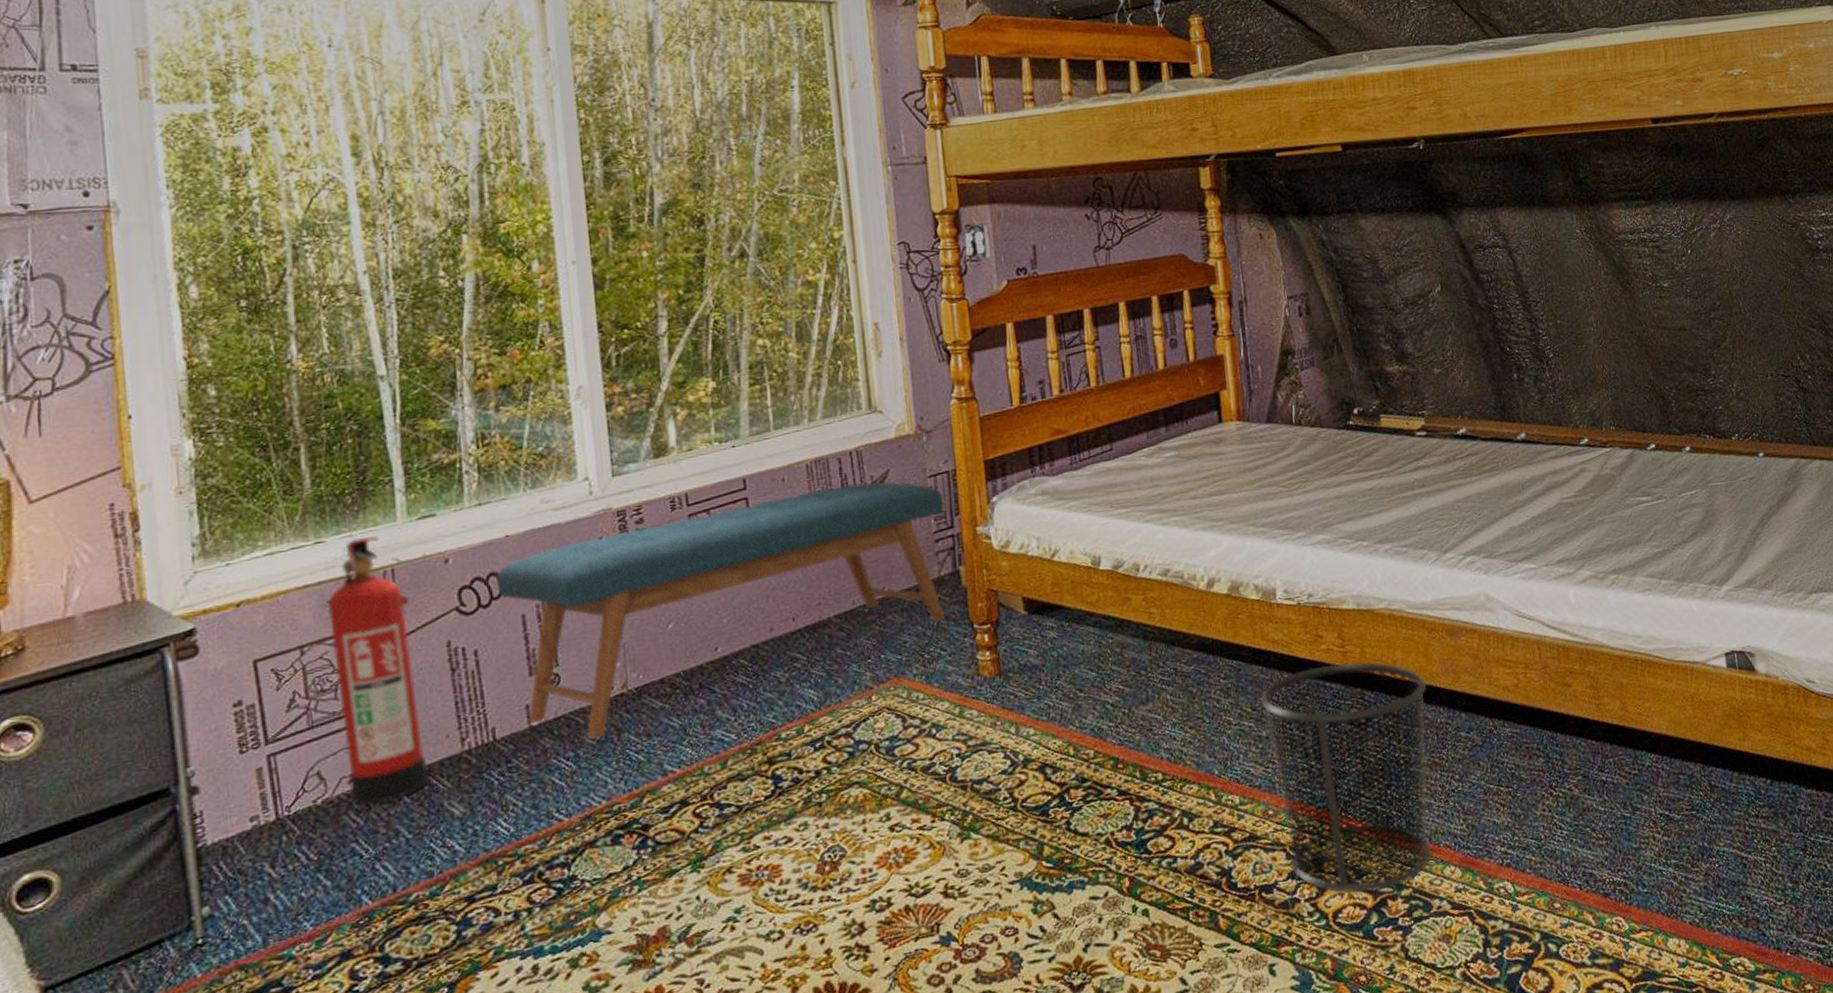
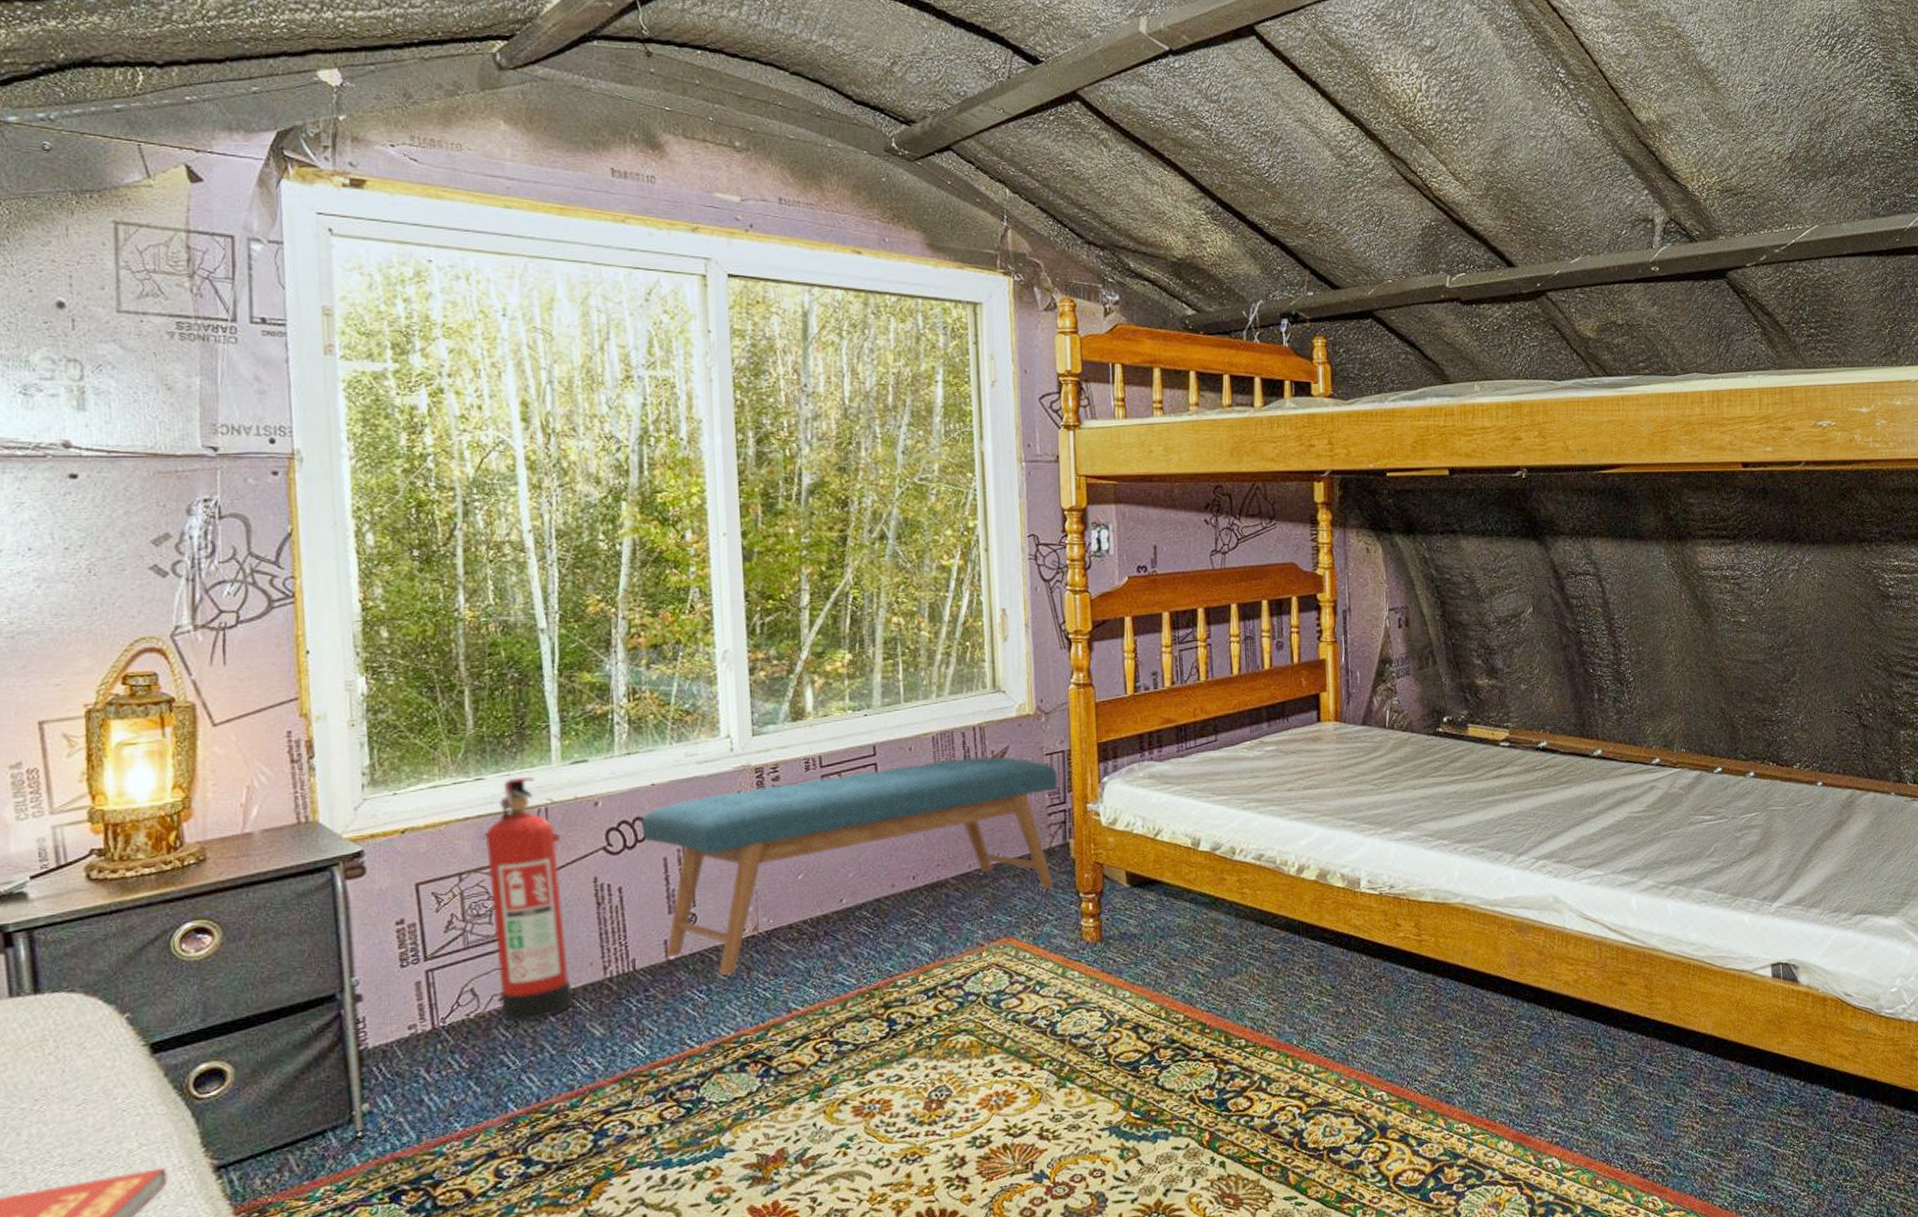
waste bin: present [1260,662,1432,893] -> none [1339,950,1494,1160]

